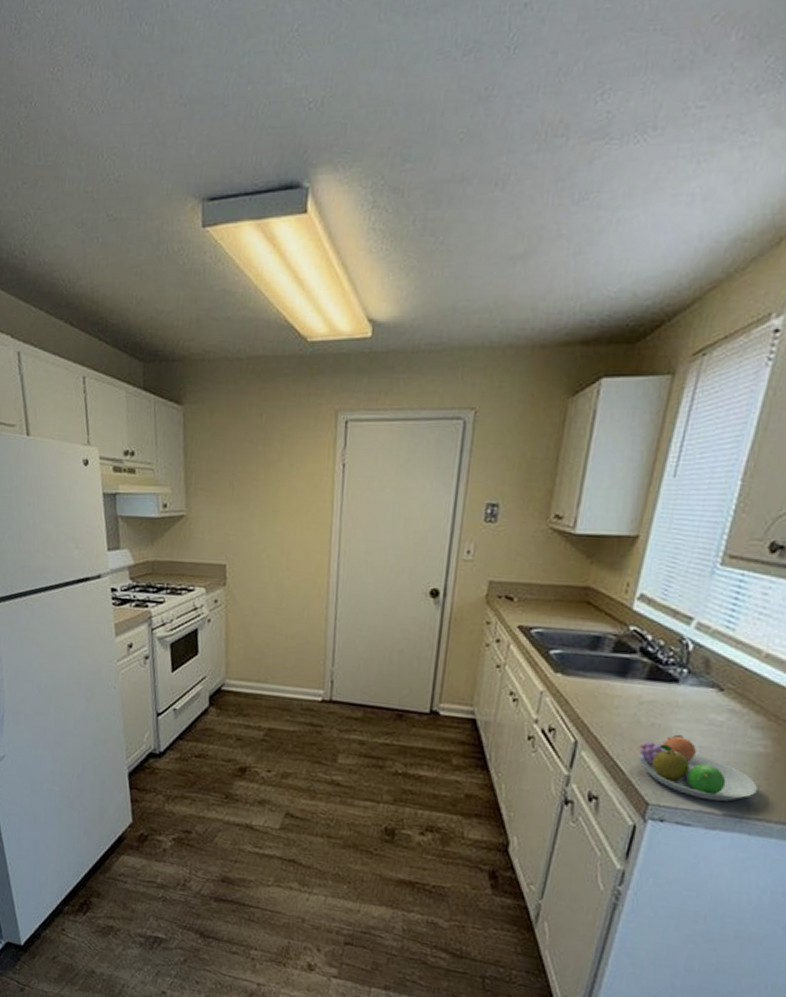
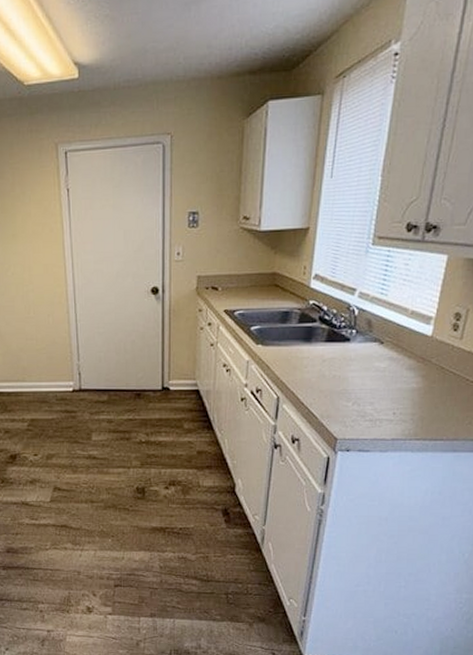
fruit bowl: present [637,734,757,802] -> none [325,381,414,430]

